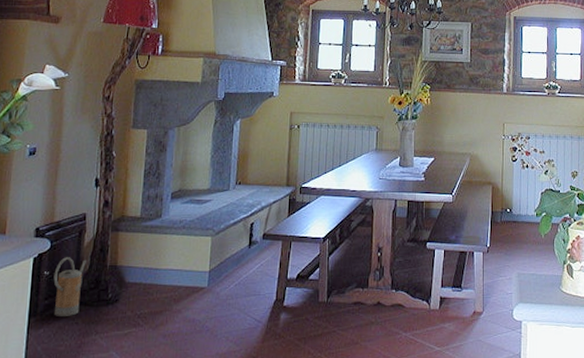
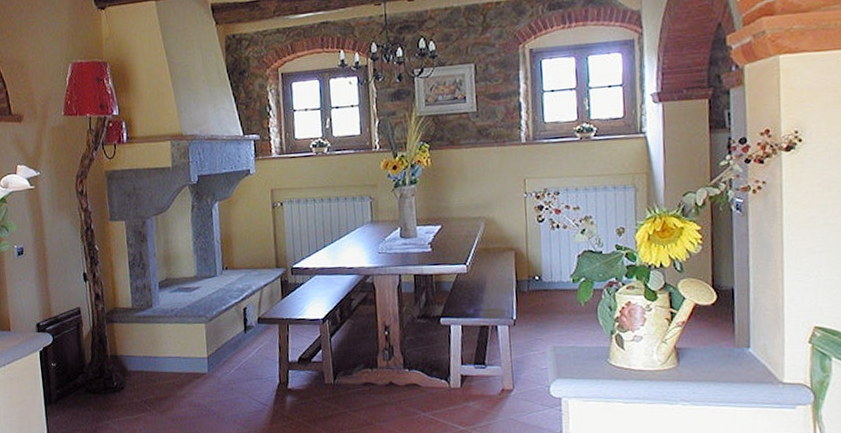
watering can: present [53,257,87,316] -> none [60,349,89,404]

